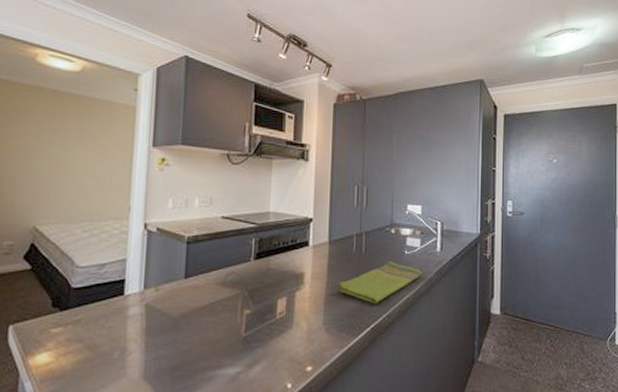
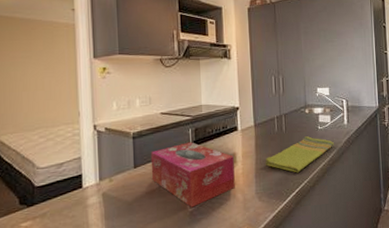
tissue box: none [203,254,301,332] -> present [150,142,235,208]

